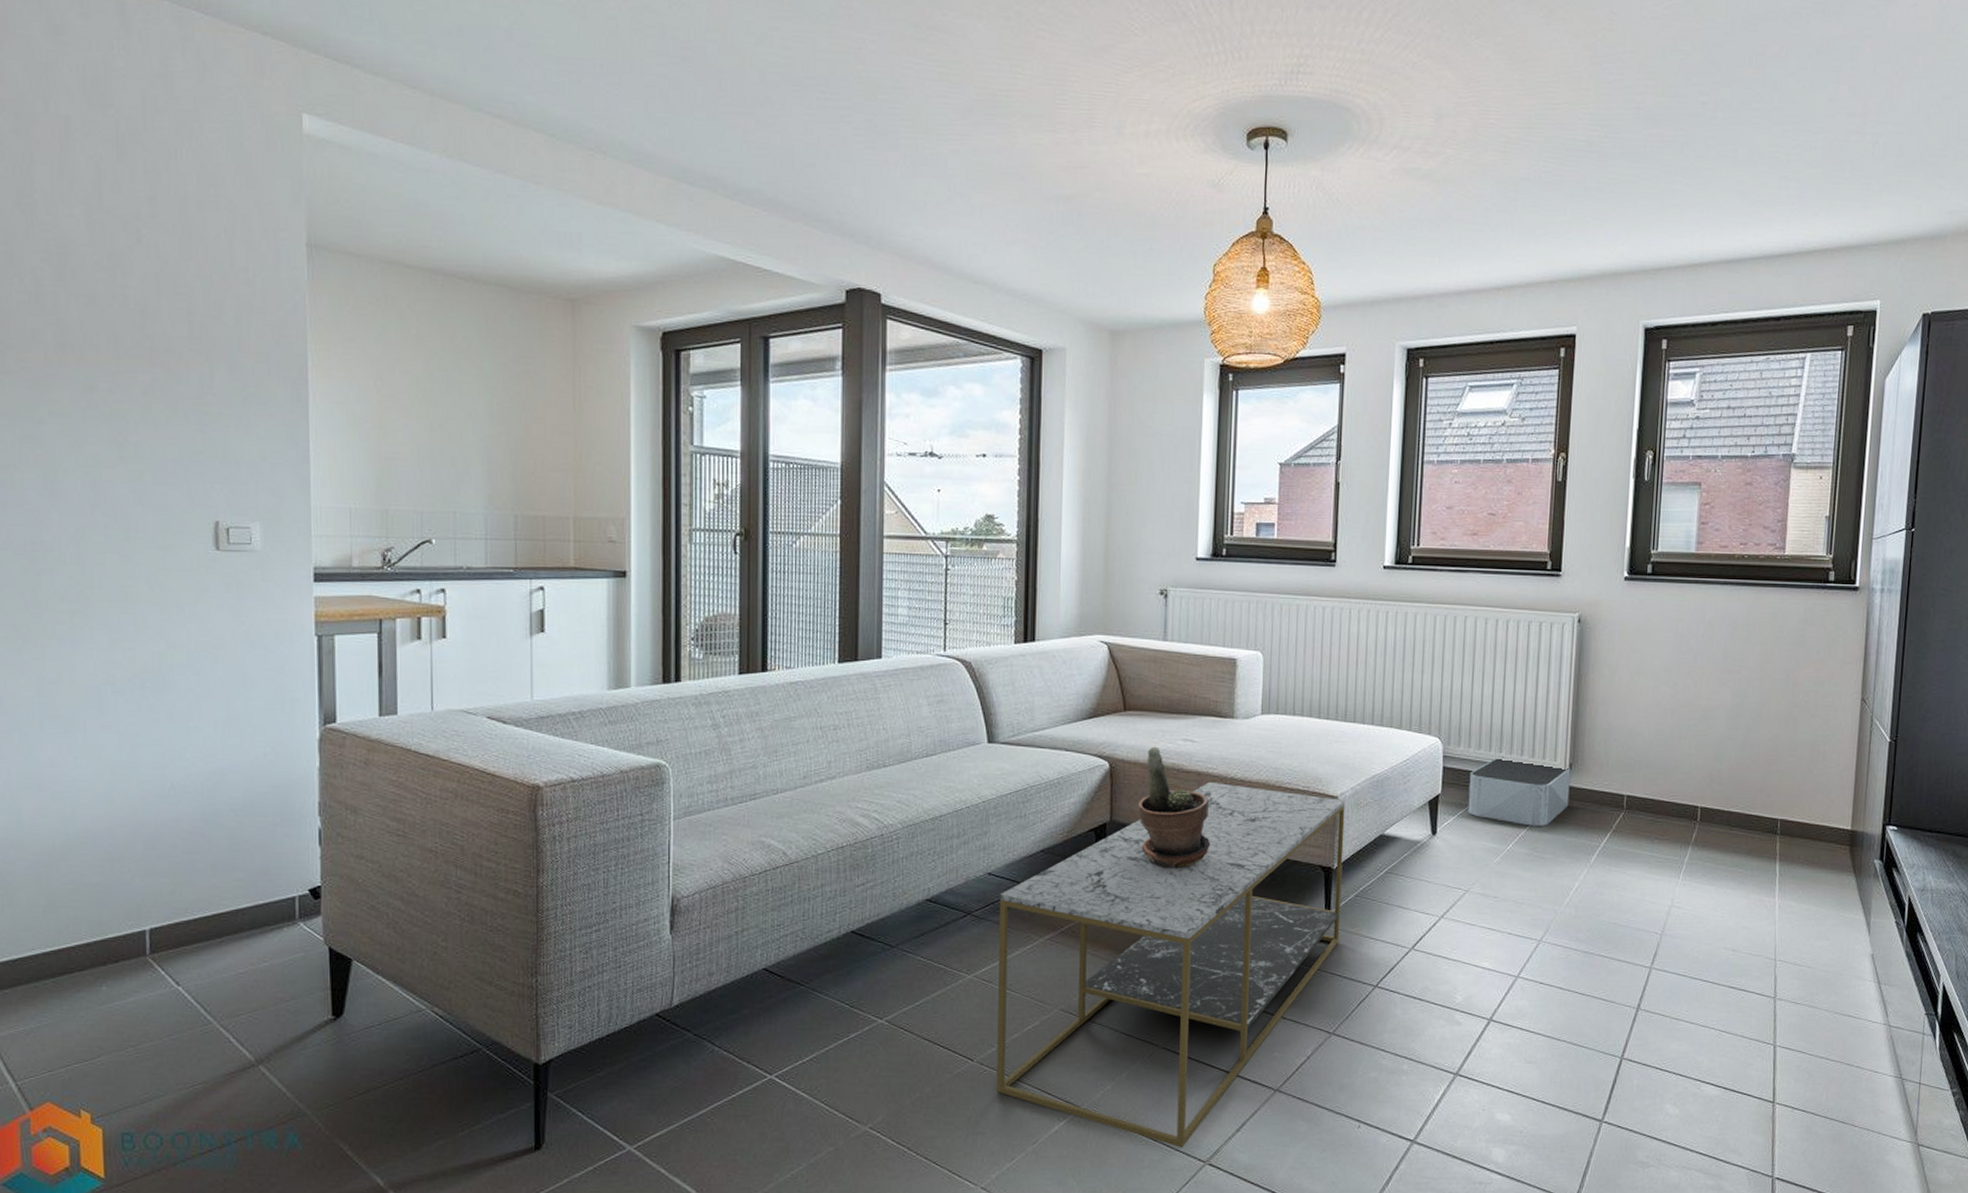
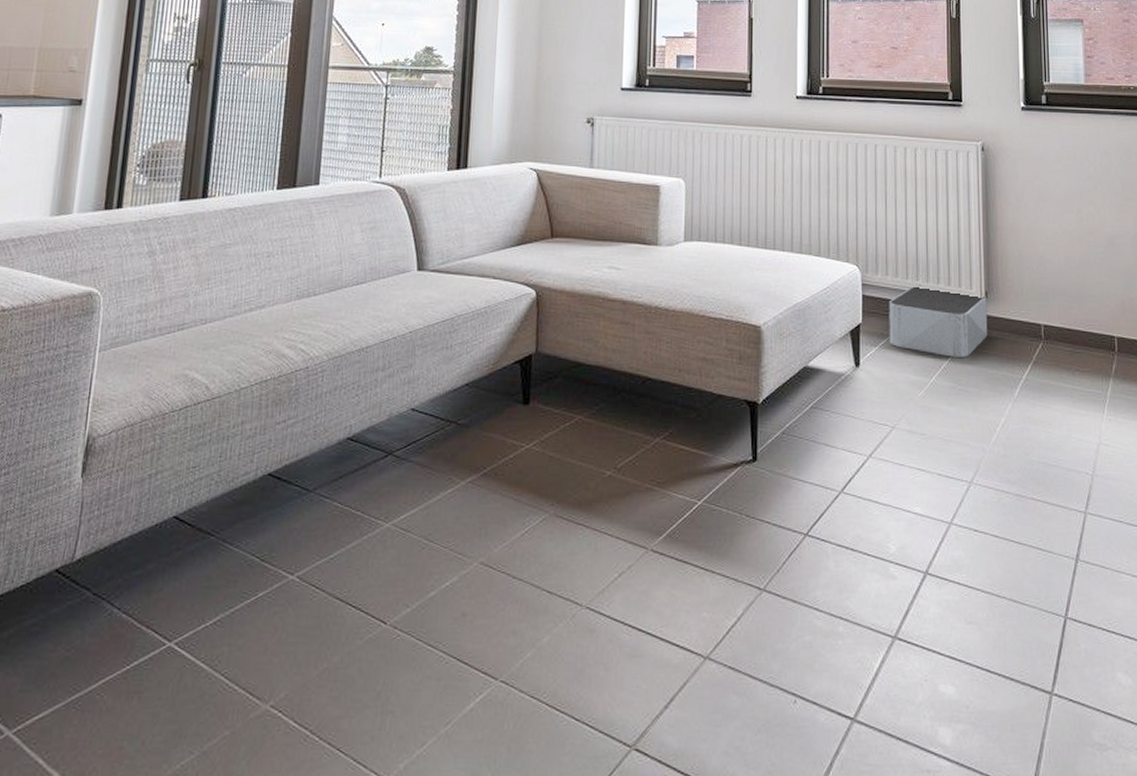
coffee table: present [996,781,1346,1148] -> none [409,310,769,729]
potted plant: present [1138,746,1211,869] -> none [564,274,636,404]

